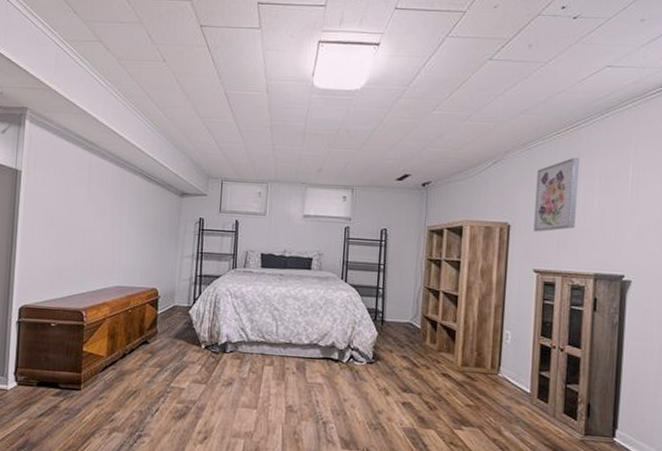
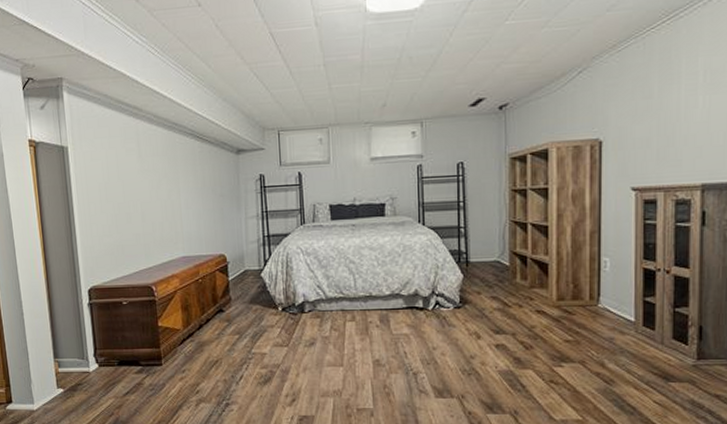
wall art: present [533,157,579,232] -> none [629,53,679,146]

